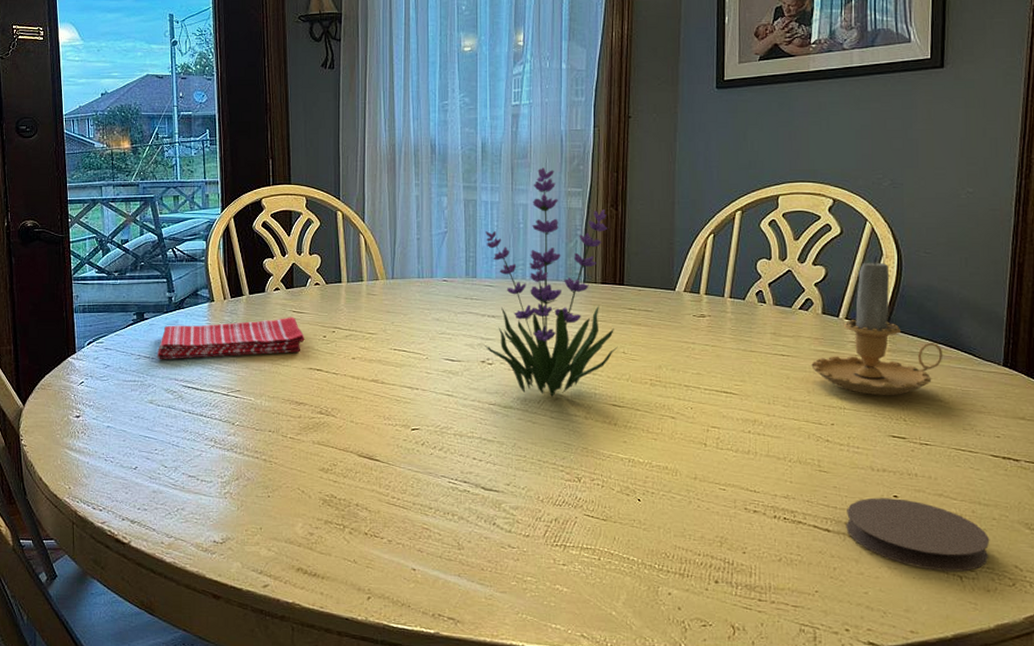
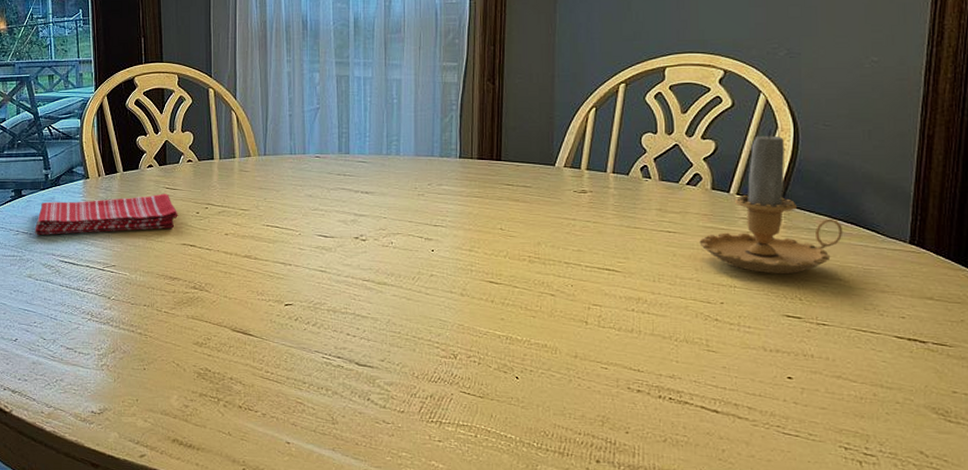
plant: present [485,167,618,397] -> none [358,42,495,273]
coaster: present [846,497,990,572] -> none [735,378,893,457]

